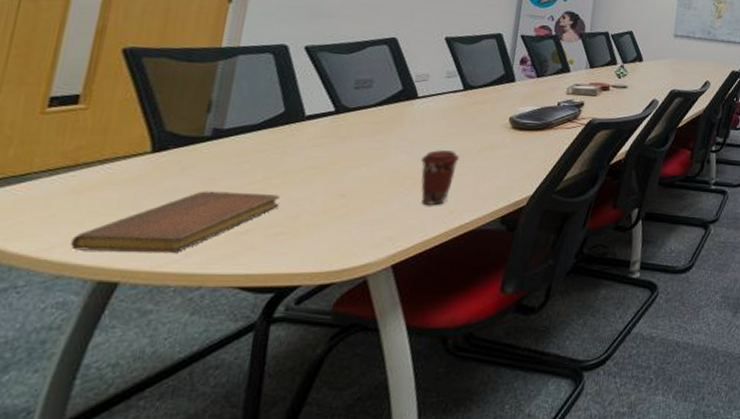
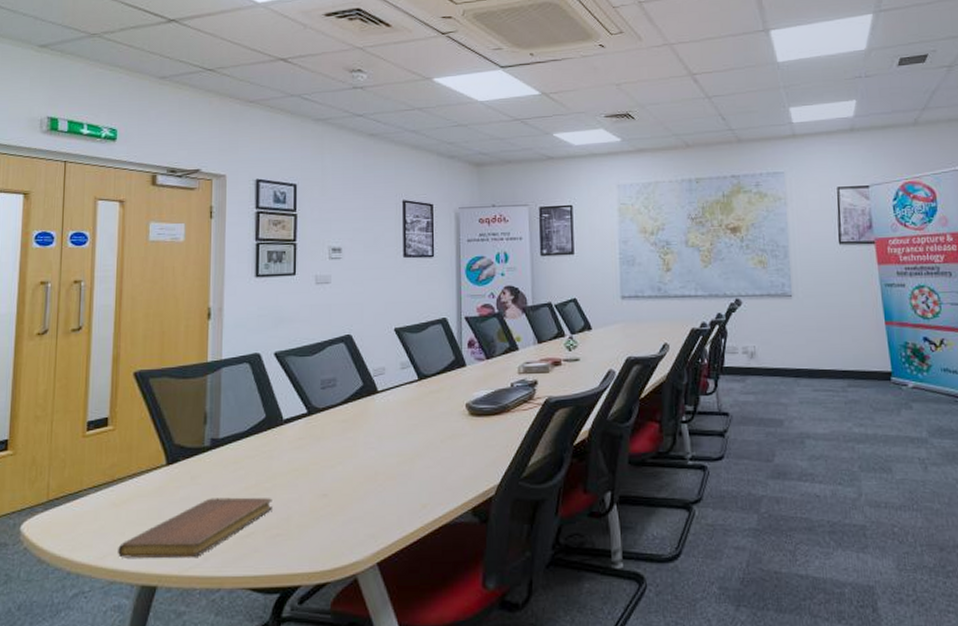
coffee cup: present [421,149,459,205] -> none [390,442,424,500]

